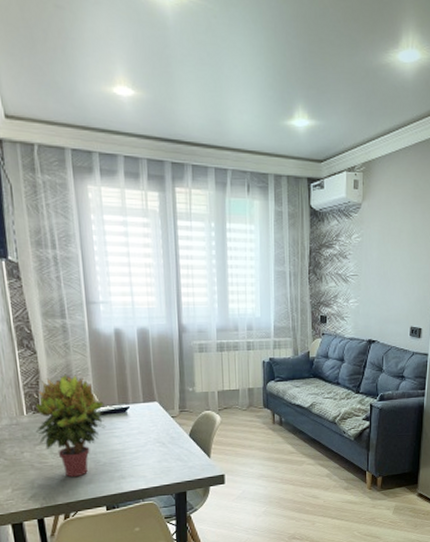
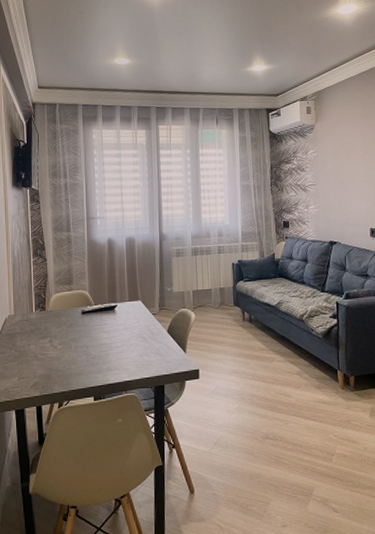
potted plant: present [35,373,106,478] -> none [41,277,97,369]

